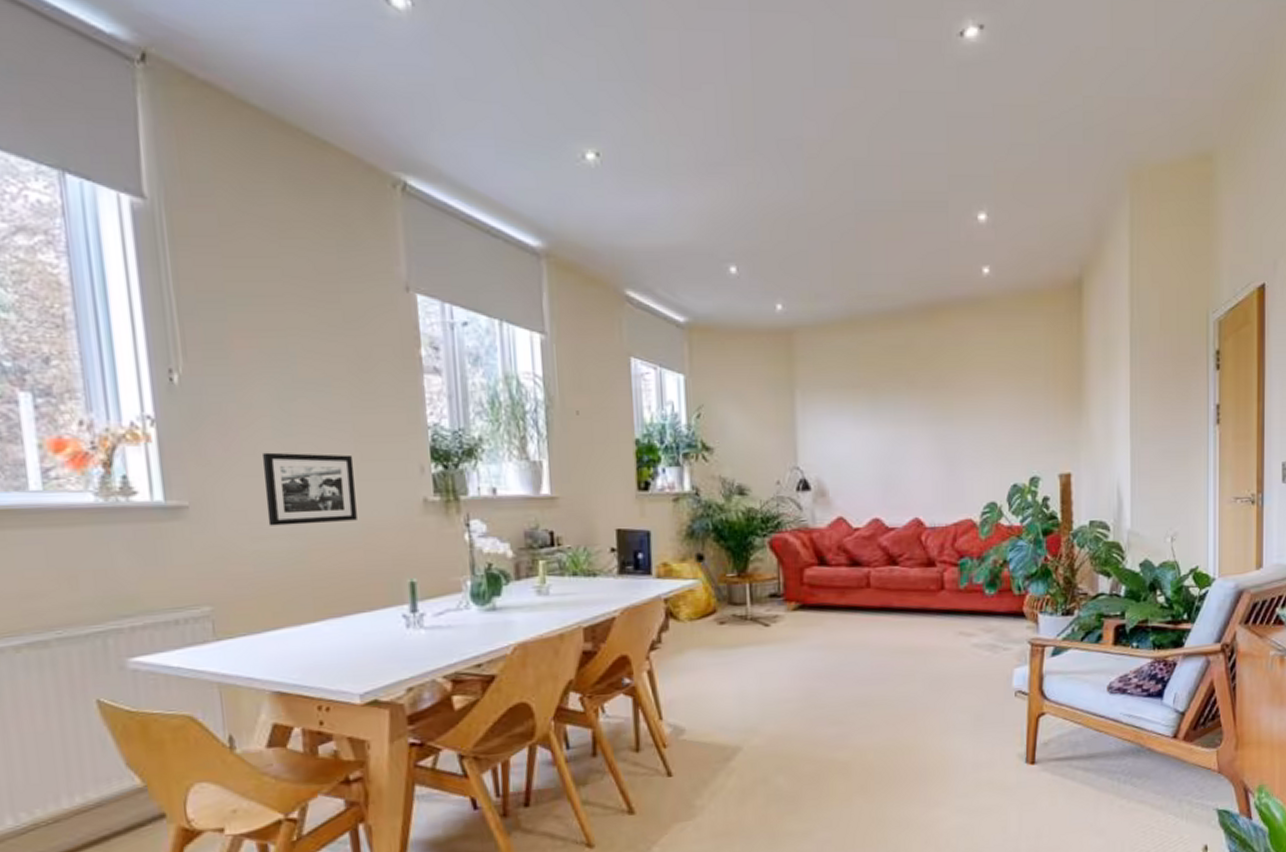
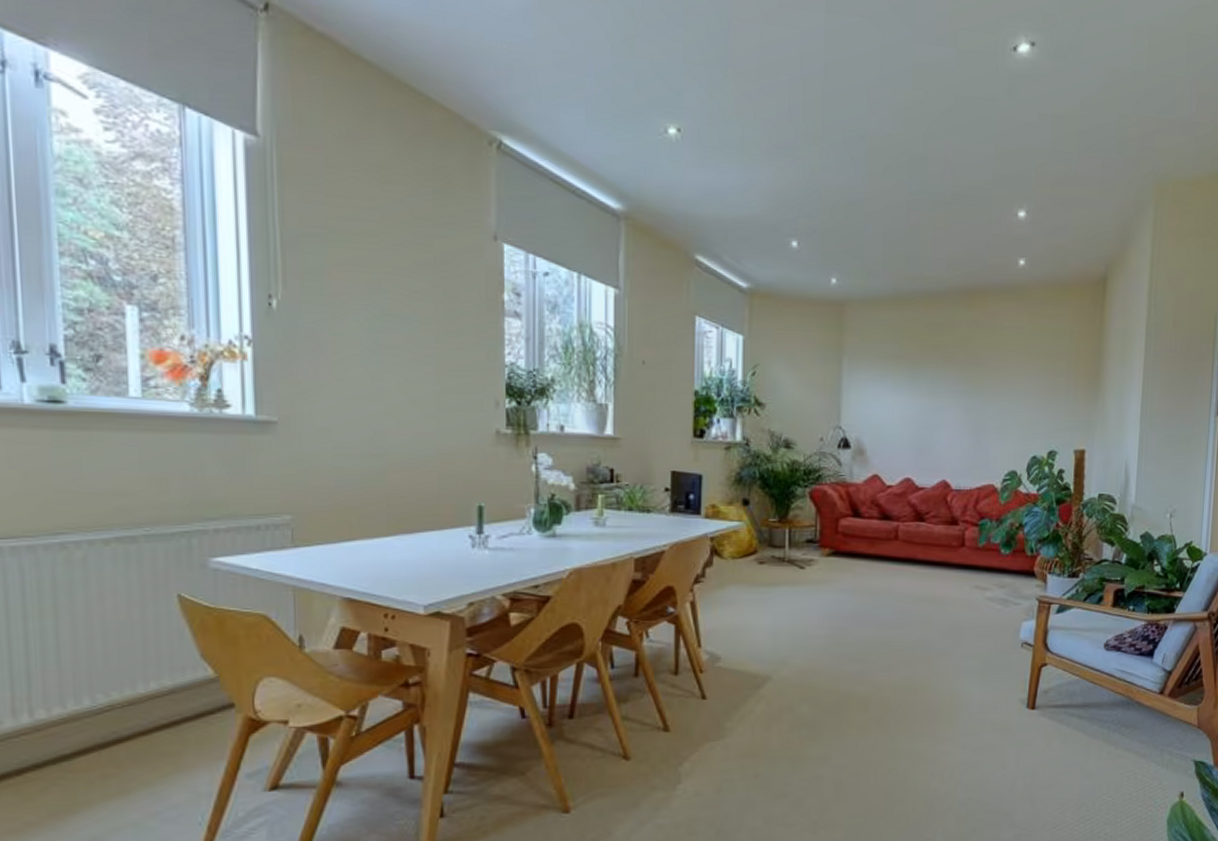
picture frame: present [263,452,357,526] -> none [349,377,434,447]

